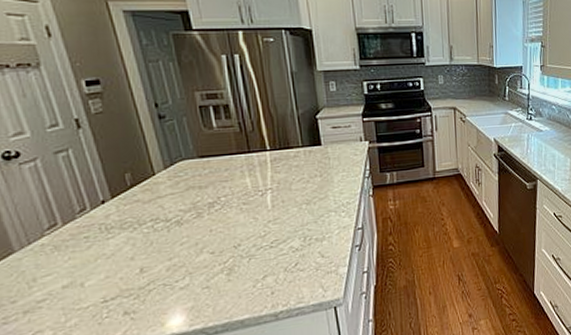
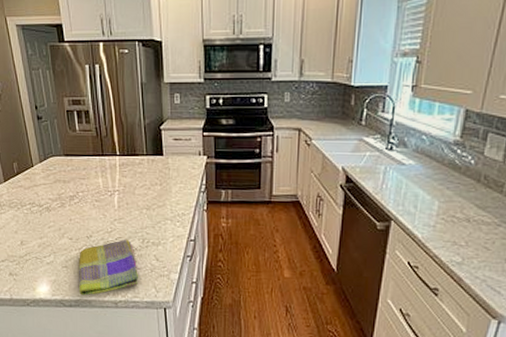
dish towel: none [224,241,303,317] -> present [79,240,139,296]

